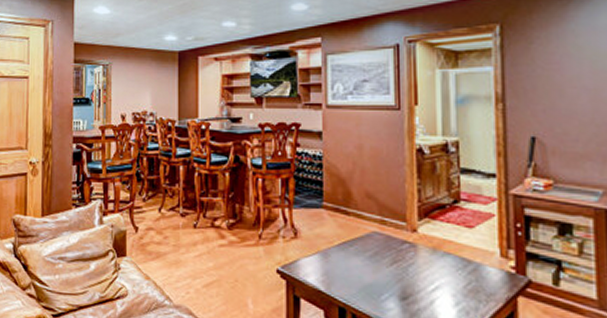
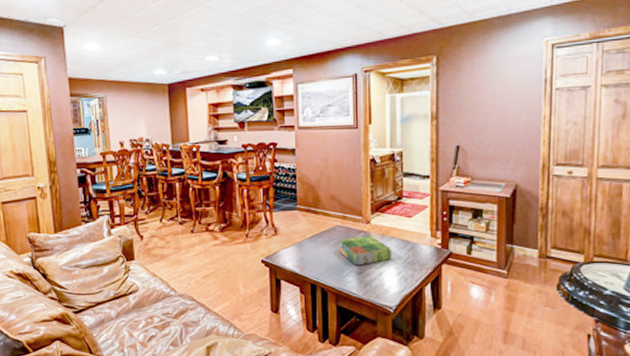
board game: none [377,247,448,289] -> present [340,235,392,266]

